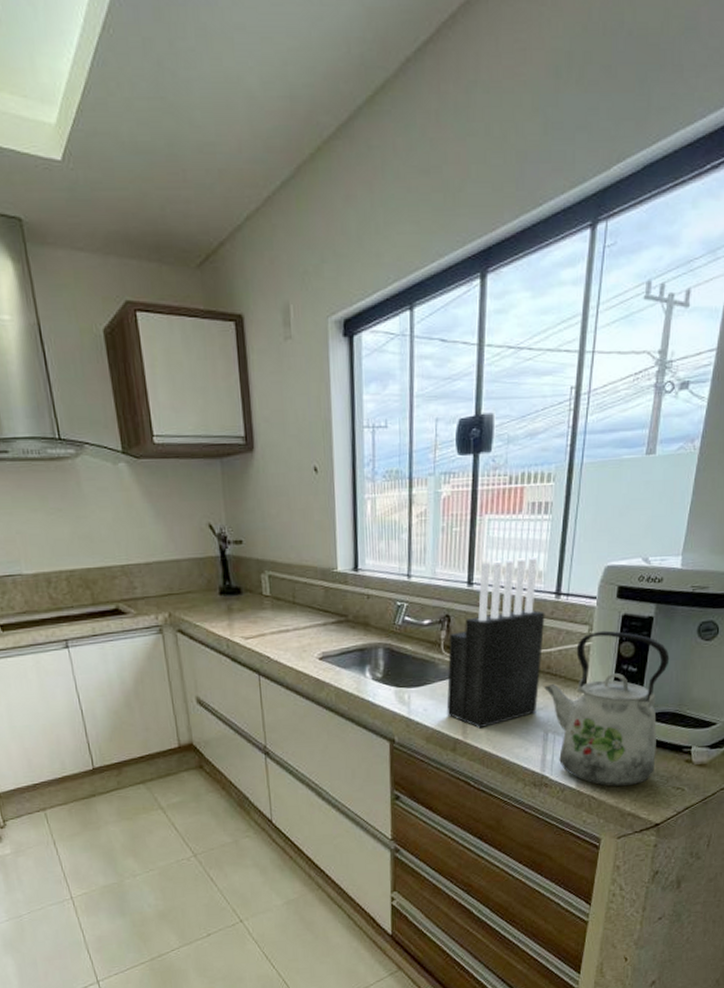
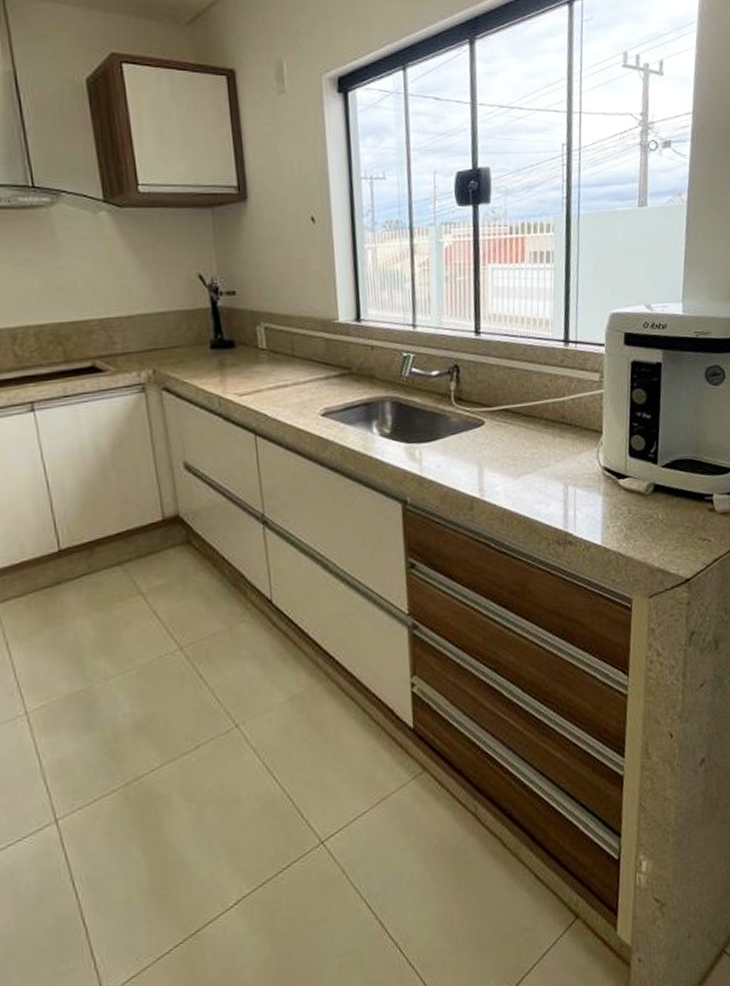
knife block: present [446,556,545,729] -> none [459,304,556,485]
kettle: present [544,630,670,787] -> none [560,377,682,542]

